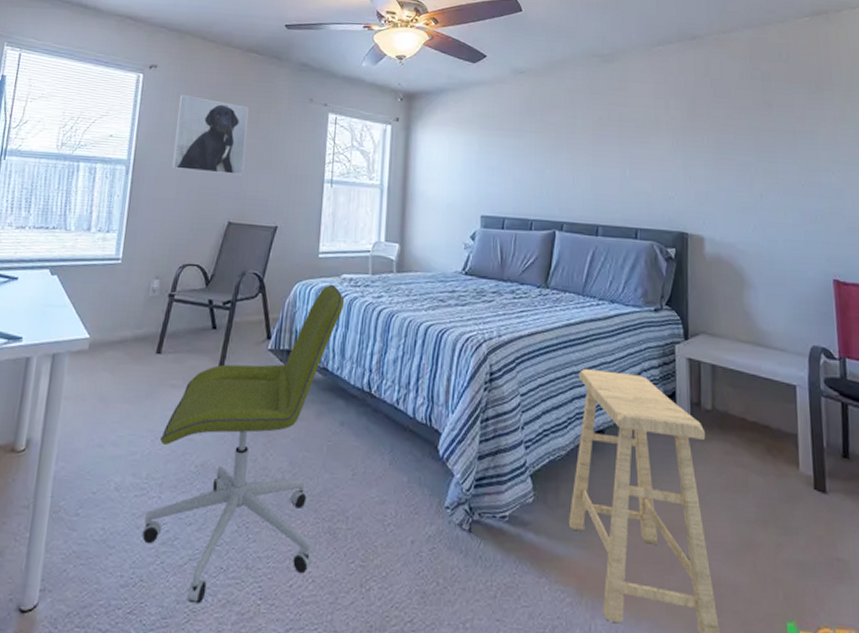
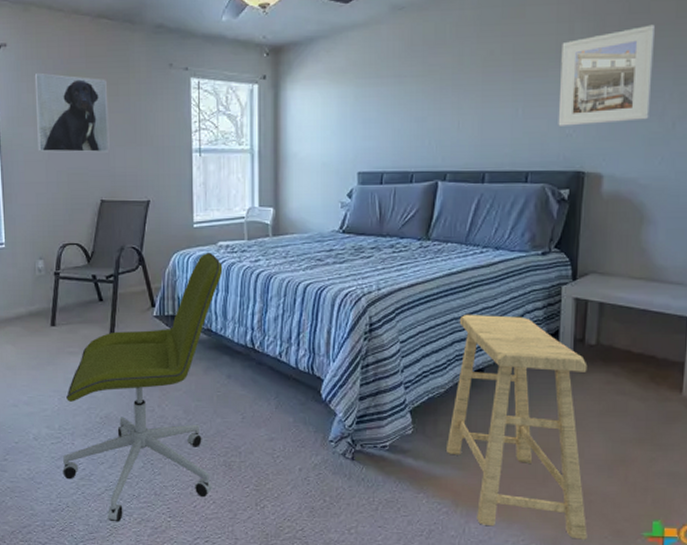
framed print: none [660,108,740,190] -> present [558,24,656,126]

